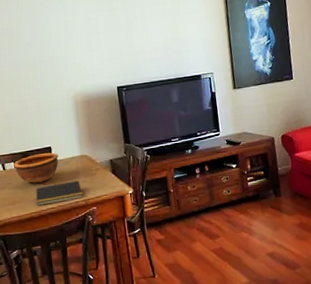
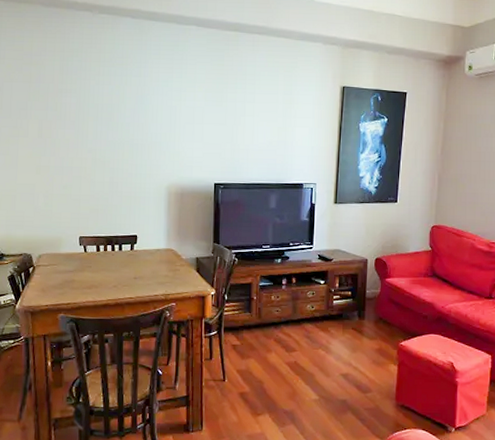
bowl: present [13,152,59,183] -> none [95,241,144,270]
notepad: present [36,180,83,206] -> none [114,273,163,294]

